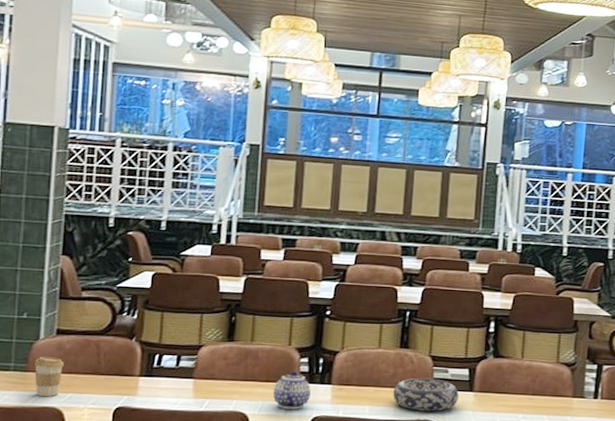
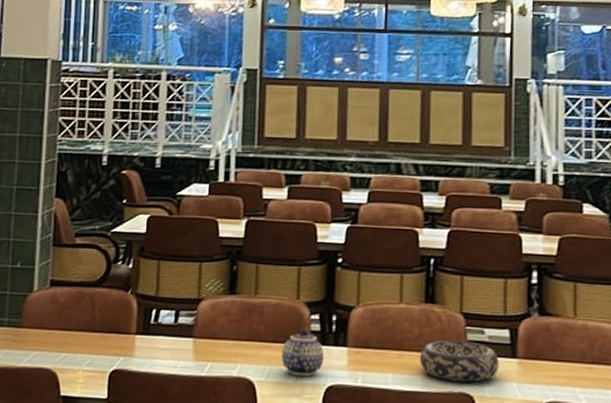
coffee cup: present [34,356,64,397] -> none [28,311,58,357]

